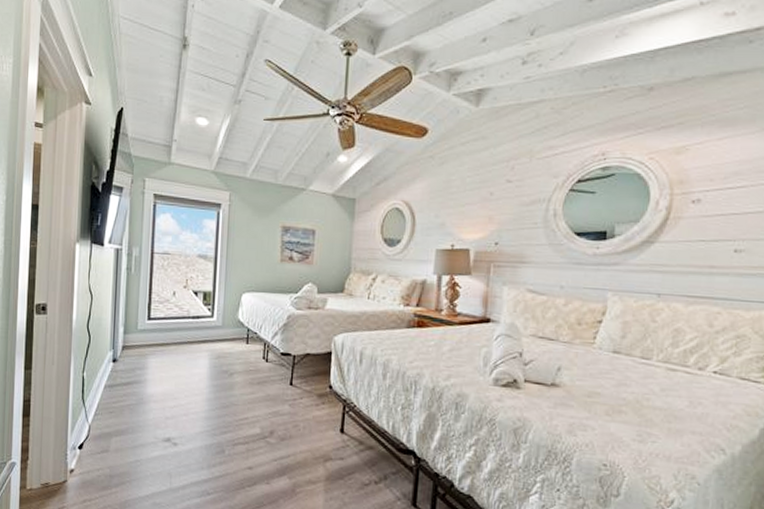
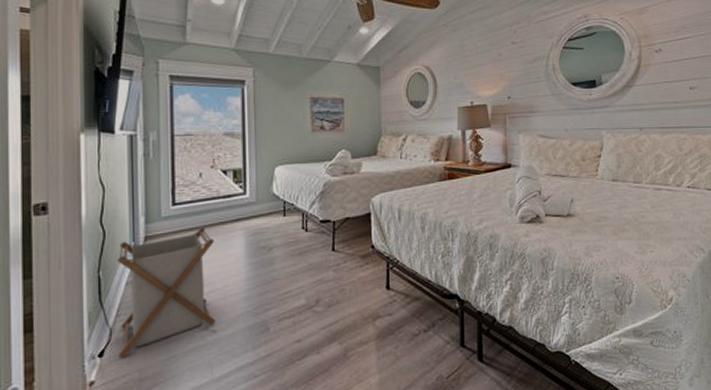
laundry basket: none [94,343,181,453] -> present [117,227,216,357]

